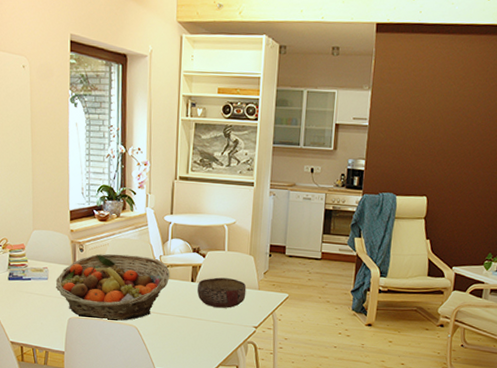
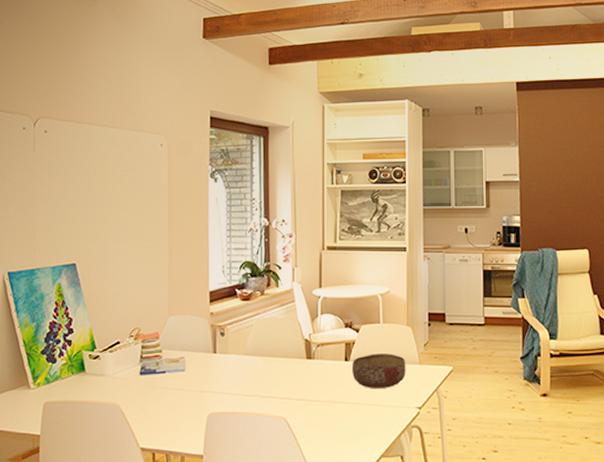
fruit basket: present [55,253,170,321] -> none [193,336,321,413]

